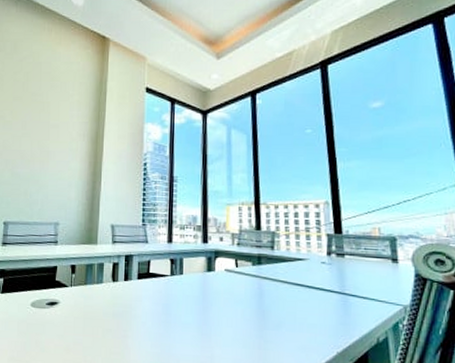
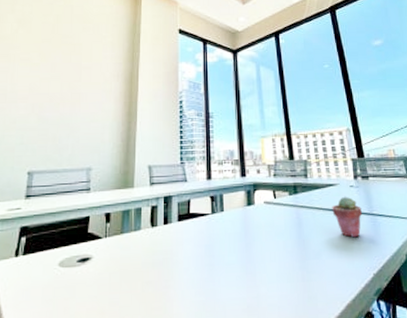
potted succulent: none [298,272,332,315] -> present [332,196,362,238]

